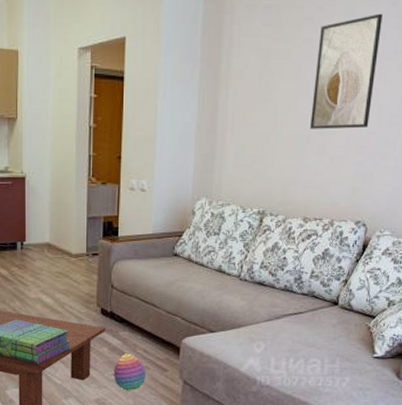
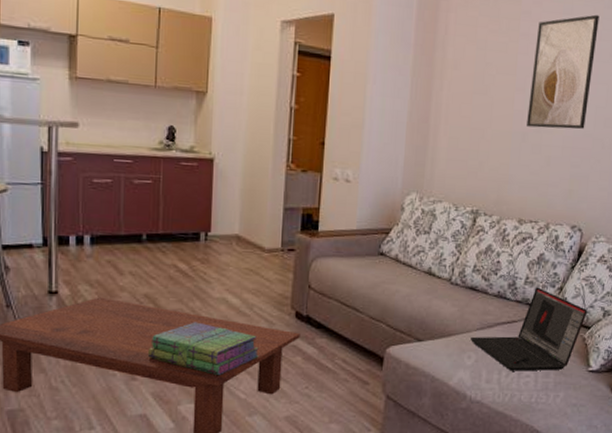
stacking toy: present [113,353,146,391] -> none [307,364,344,406]
laptop: none [259,280,372,358] -> present [471,287,588,371]

